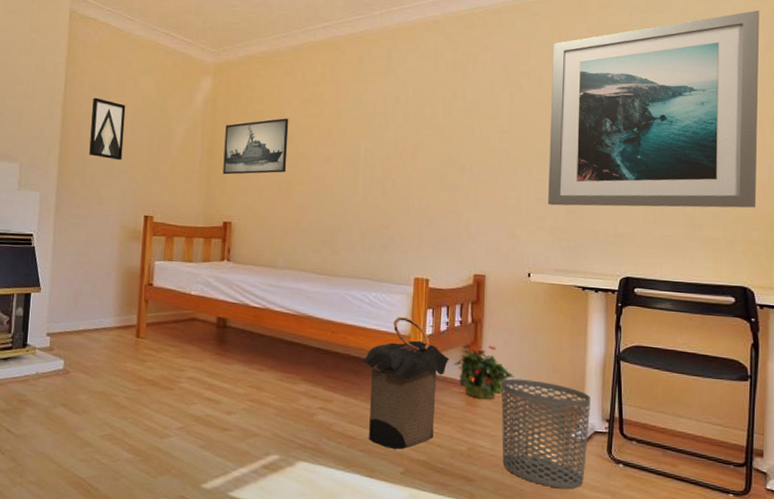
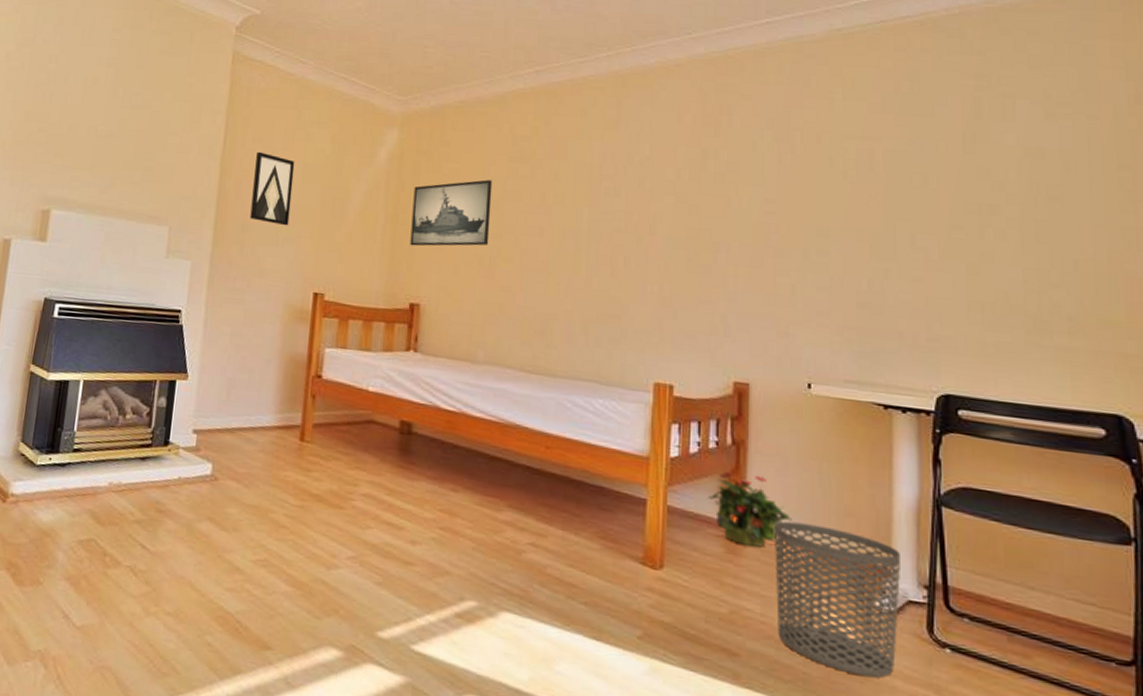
laundry hamper: present [359,316,450,449] -> none [581,431,702,606]
wall art: present [548,10,760,208] -> none [833,52,1131,310]

